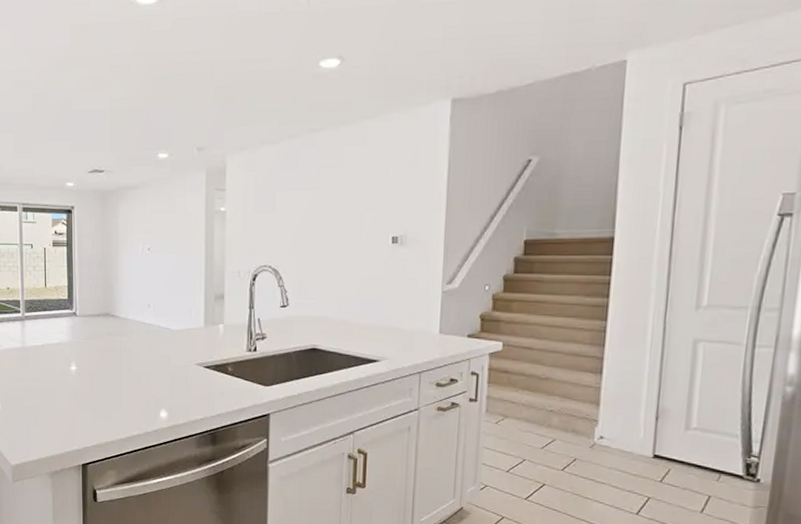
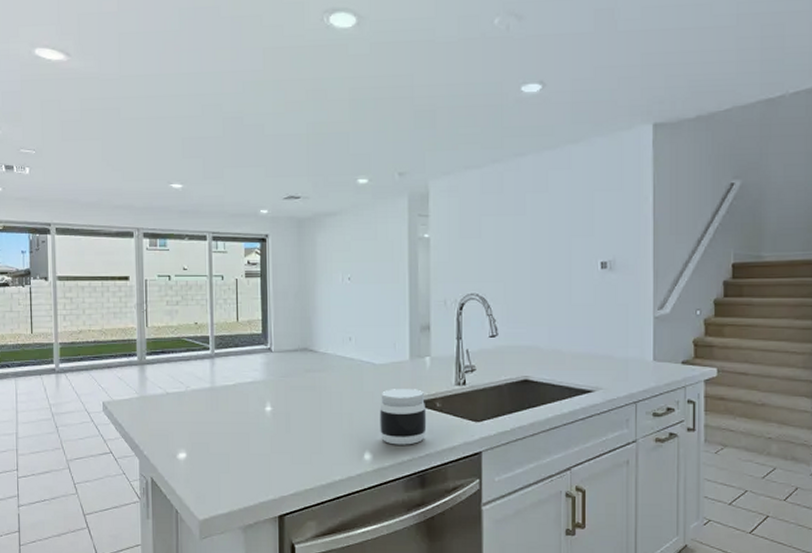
jar: none [175,353,219,405] -> present [380,389,427,445]

